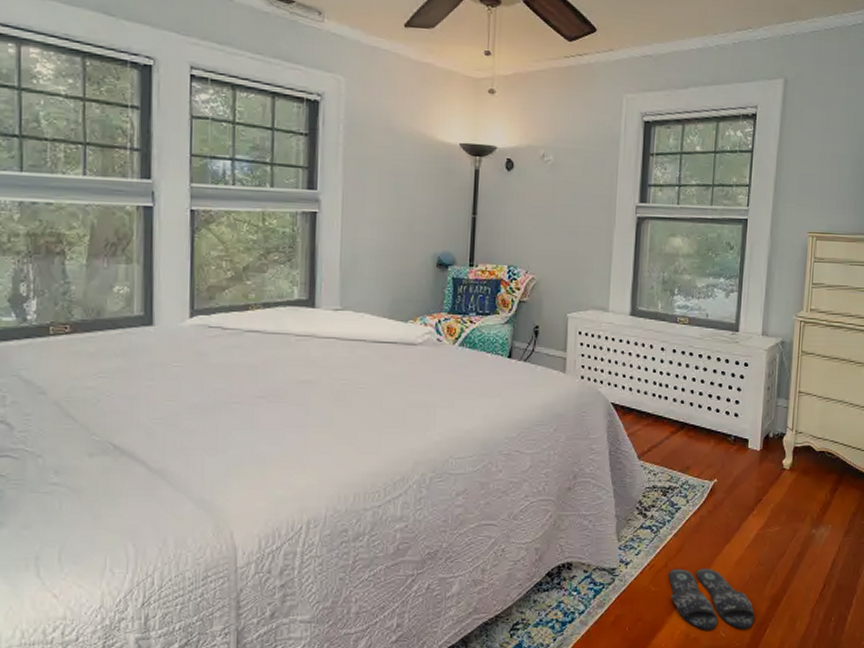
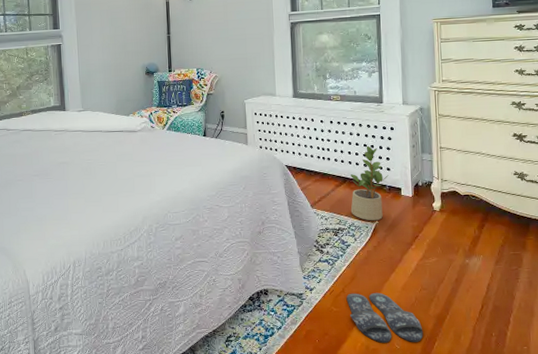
potted plant: none [685,384,736,479] -> present [350,145,389,221]

